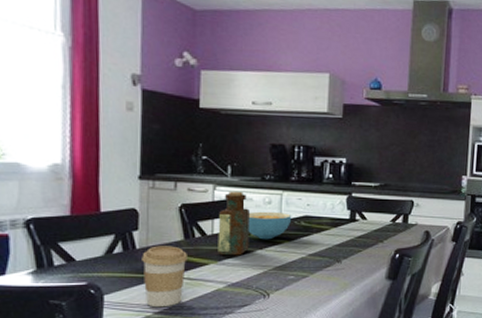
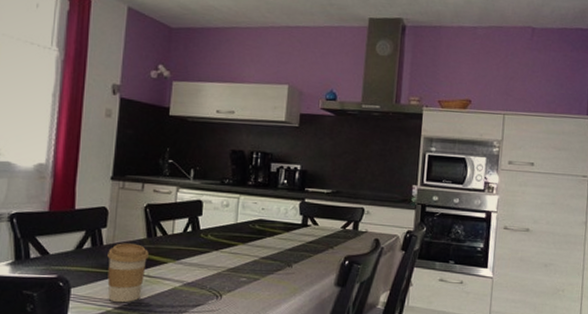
bottle: present [218,191,250,256] -> none [176,193,208,256]
cereal bowl: present [248,211,292,240] -> none [205,213,247,242]

